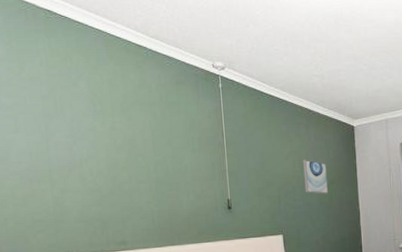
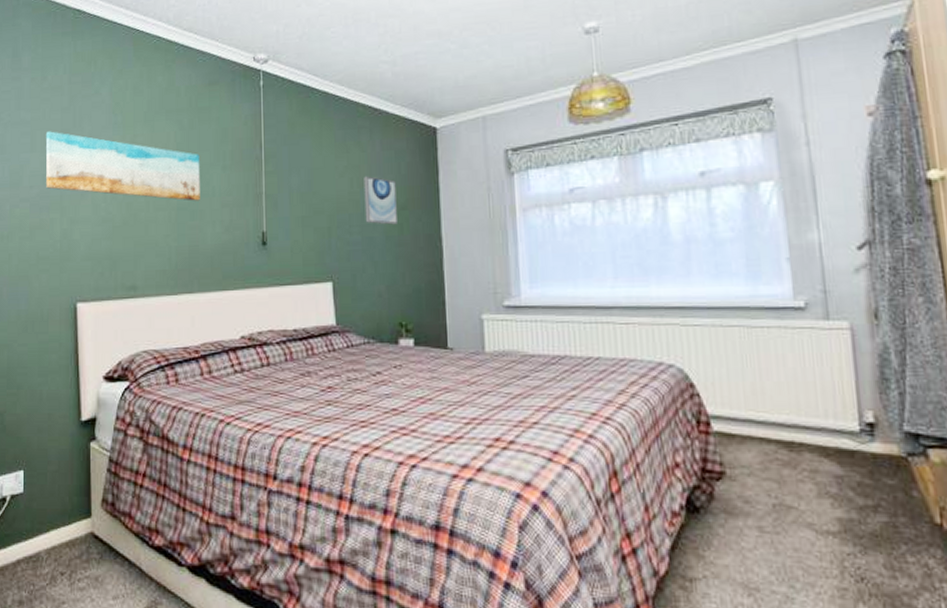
wall art: none [28,115,175,176] -> present [45,131,200,201]

